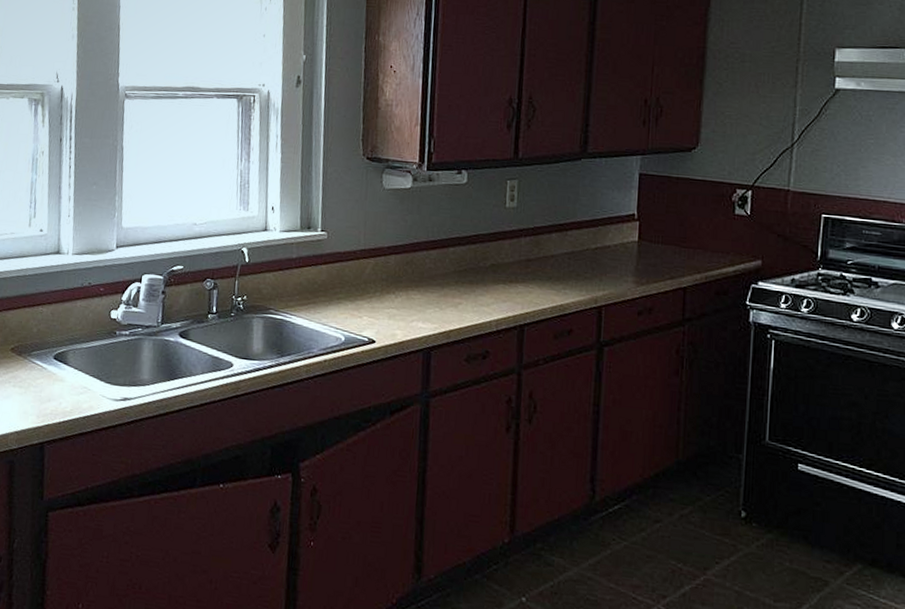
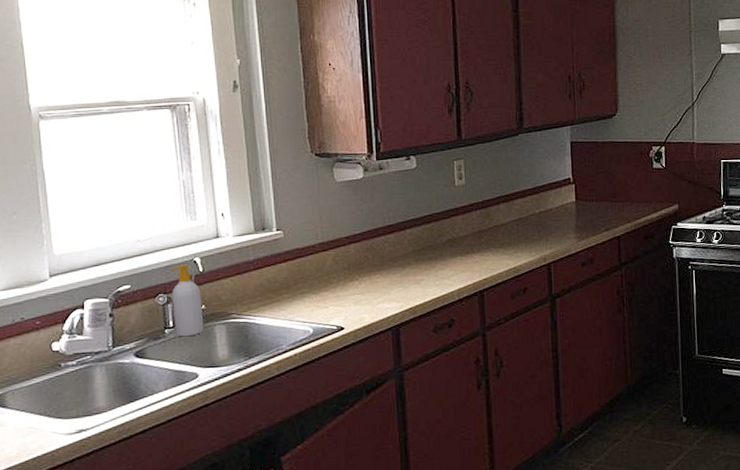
soap bottle: none [217,253,245,325] -> present [171,264,204,337]

